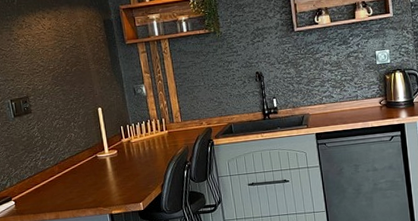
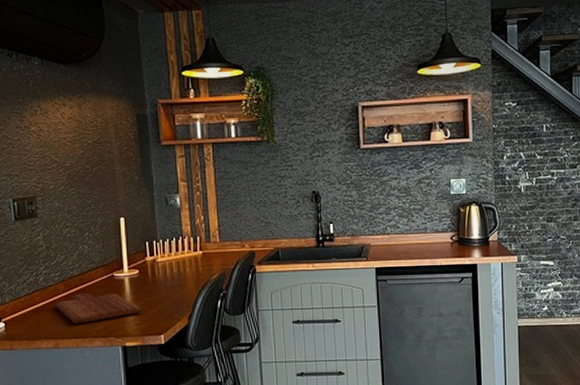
cutting board: none [52,171,124,199] -> present [55,293,143,324]

